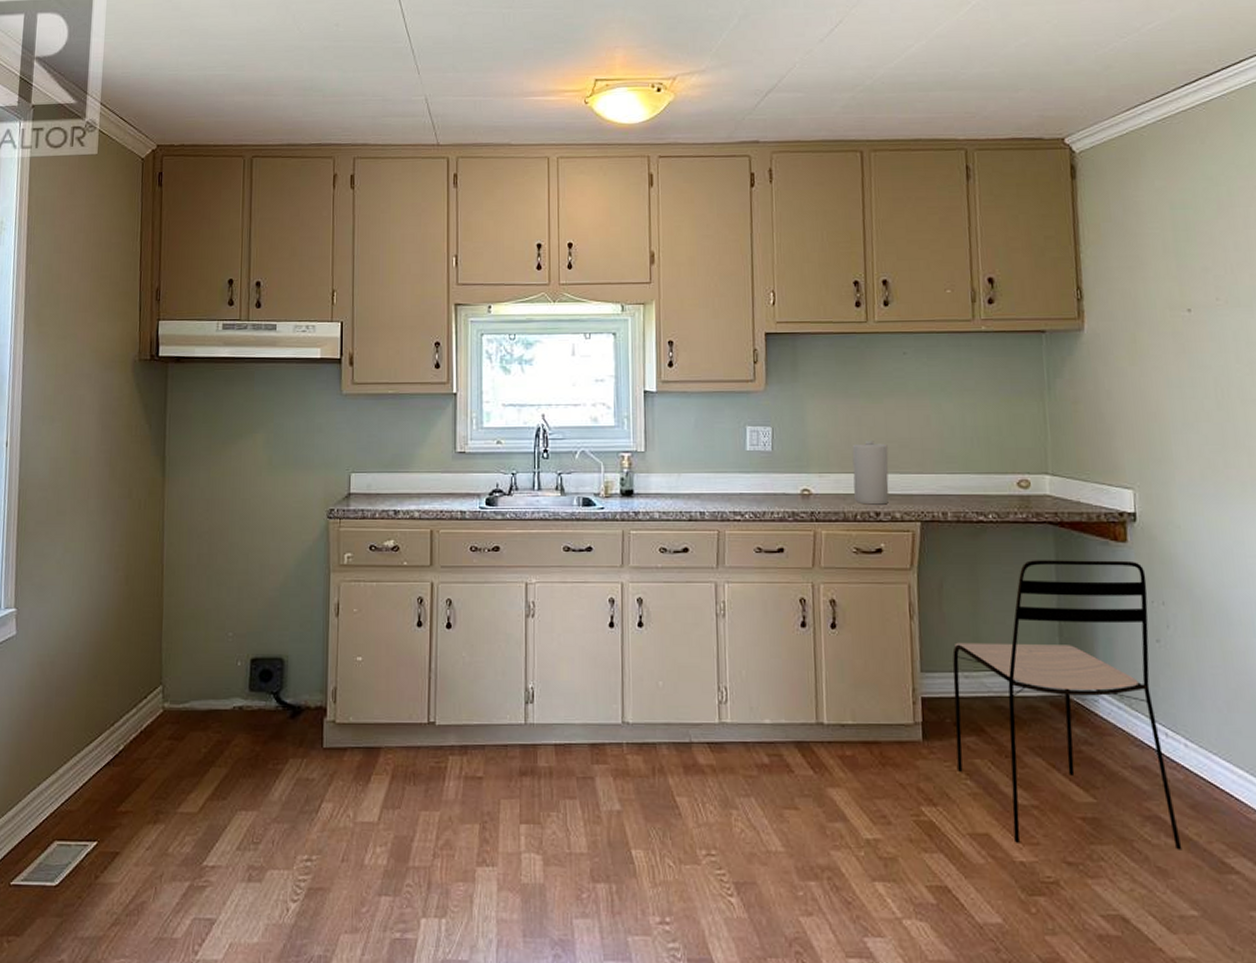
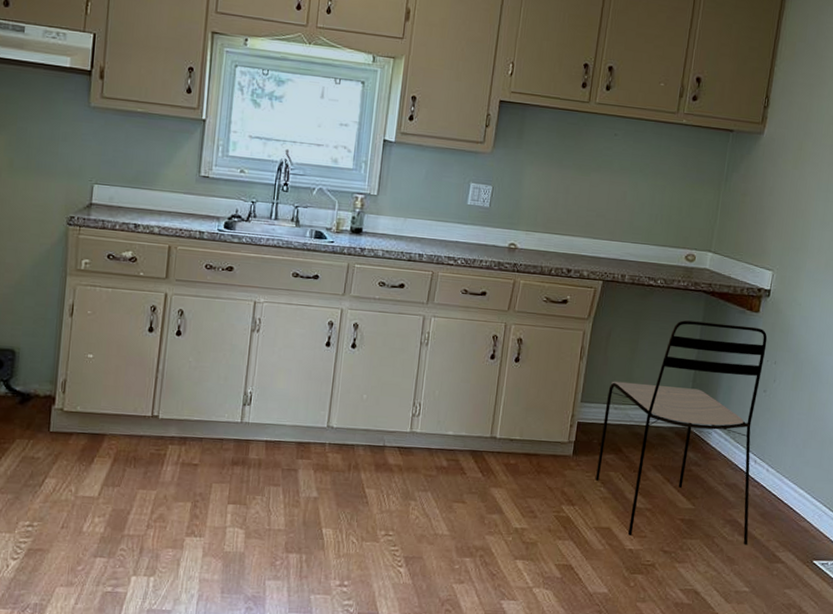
paper towel holder: present [852,441,889,505] -> none [552,207,588,264]

